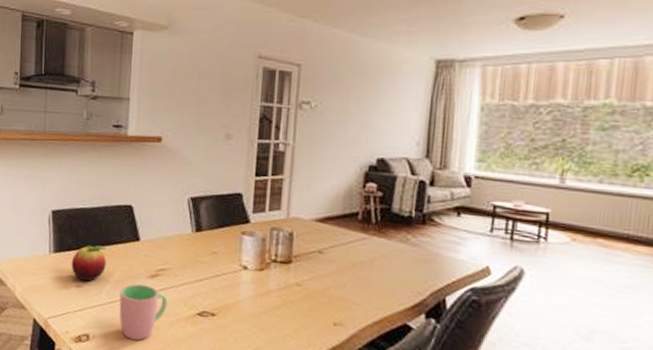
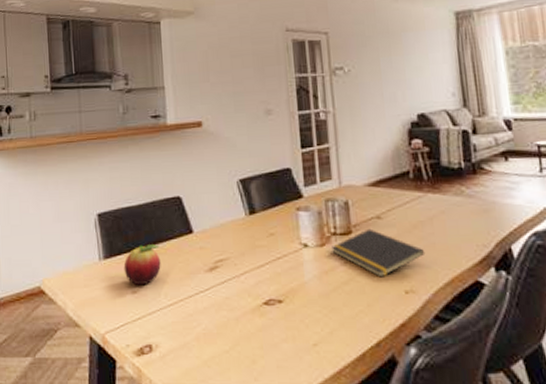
cup: present [119,284,168,341] -> none [179,280,231,343]
notepad: none [270,261,360,308] -> present [331,228,426,278]

